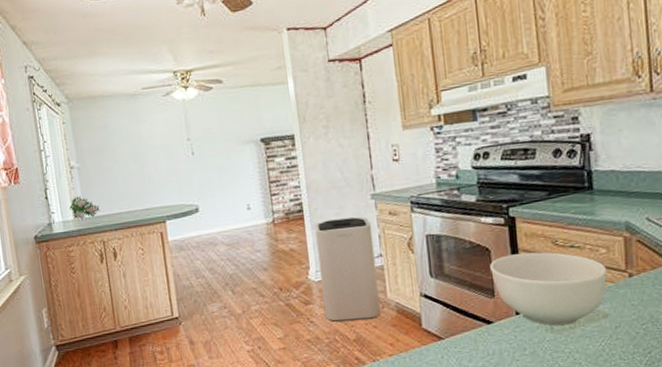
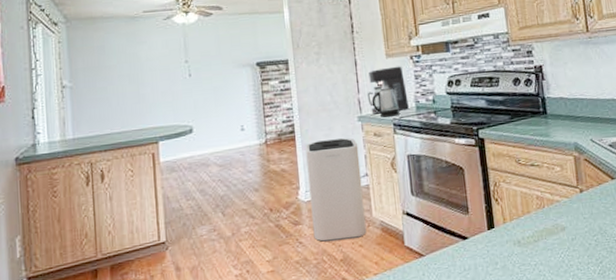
decorative plant: present [69,195,100,221] -> none [57,115,90,142]
coffee maker: none [381,138,428,192] -> present [367,66,409,115]
kettle: none [386,162,418,195] -> present [371,87,399,118]
bowl: present [490,252,607,326] -> none [464,170,562,240]

